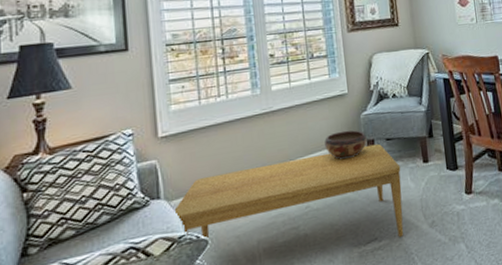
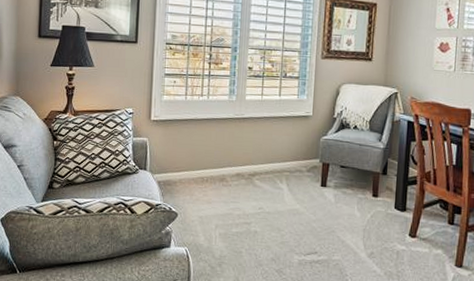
coffee table: present [172,143,404,238] -> none [154,161,350,258]
decorative bowl: present [324,130,367,160] -> none [284,149,323,176]

